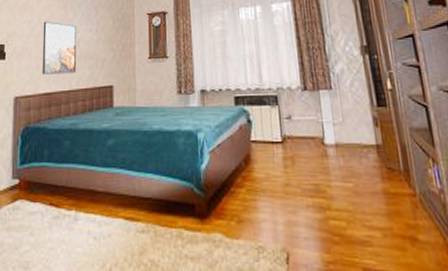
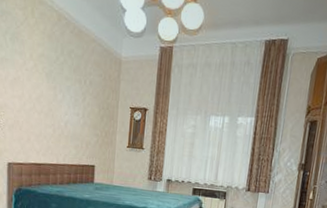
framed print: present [42,21,77,75] -> none [32,98,66,150]

